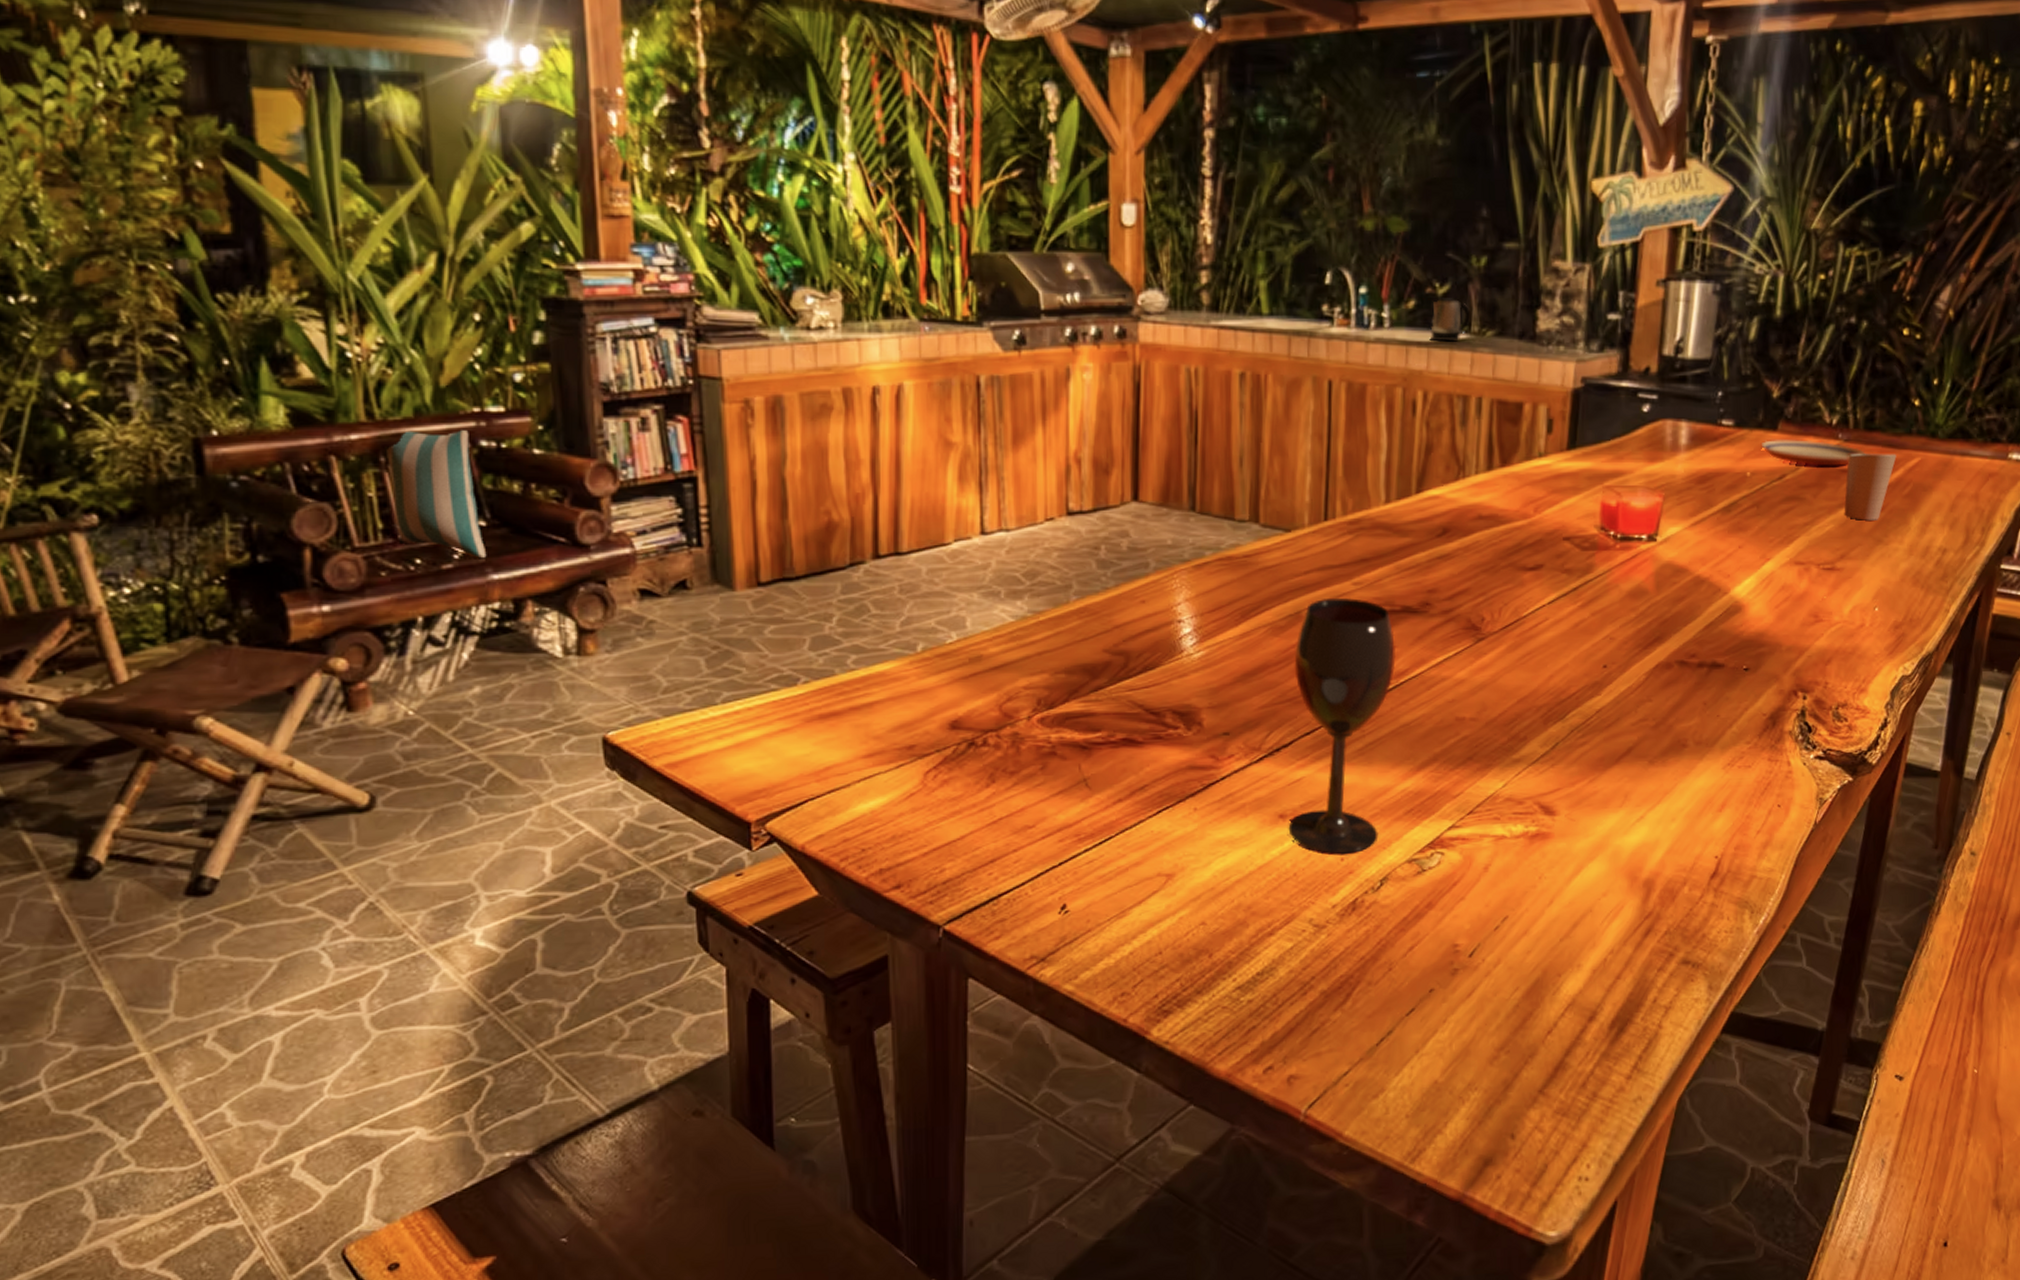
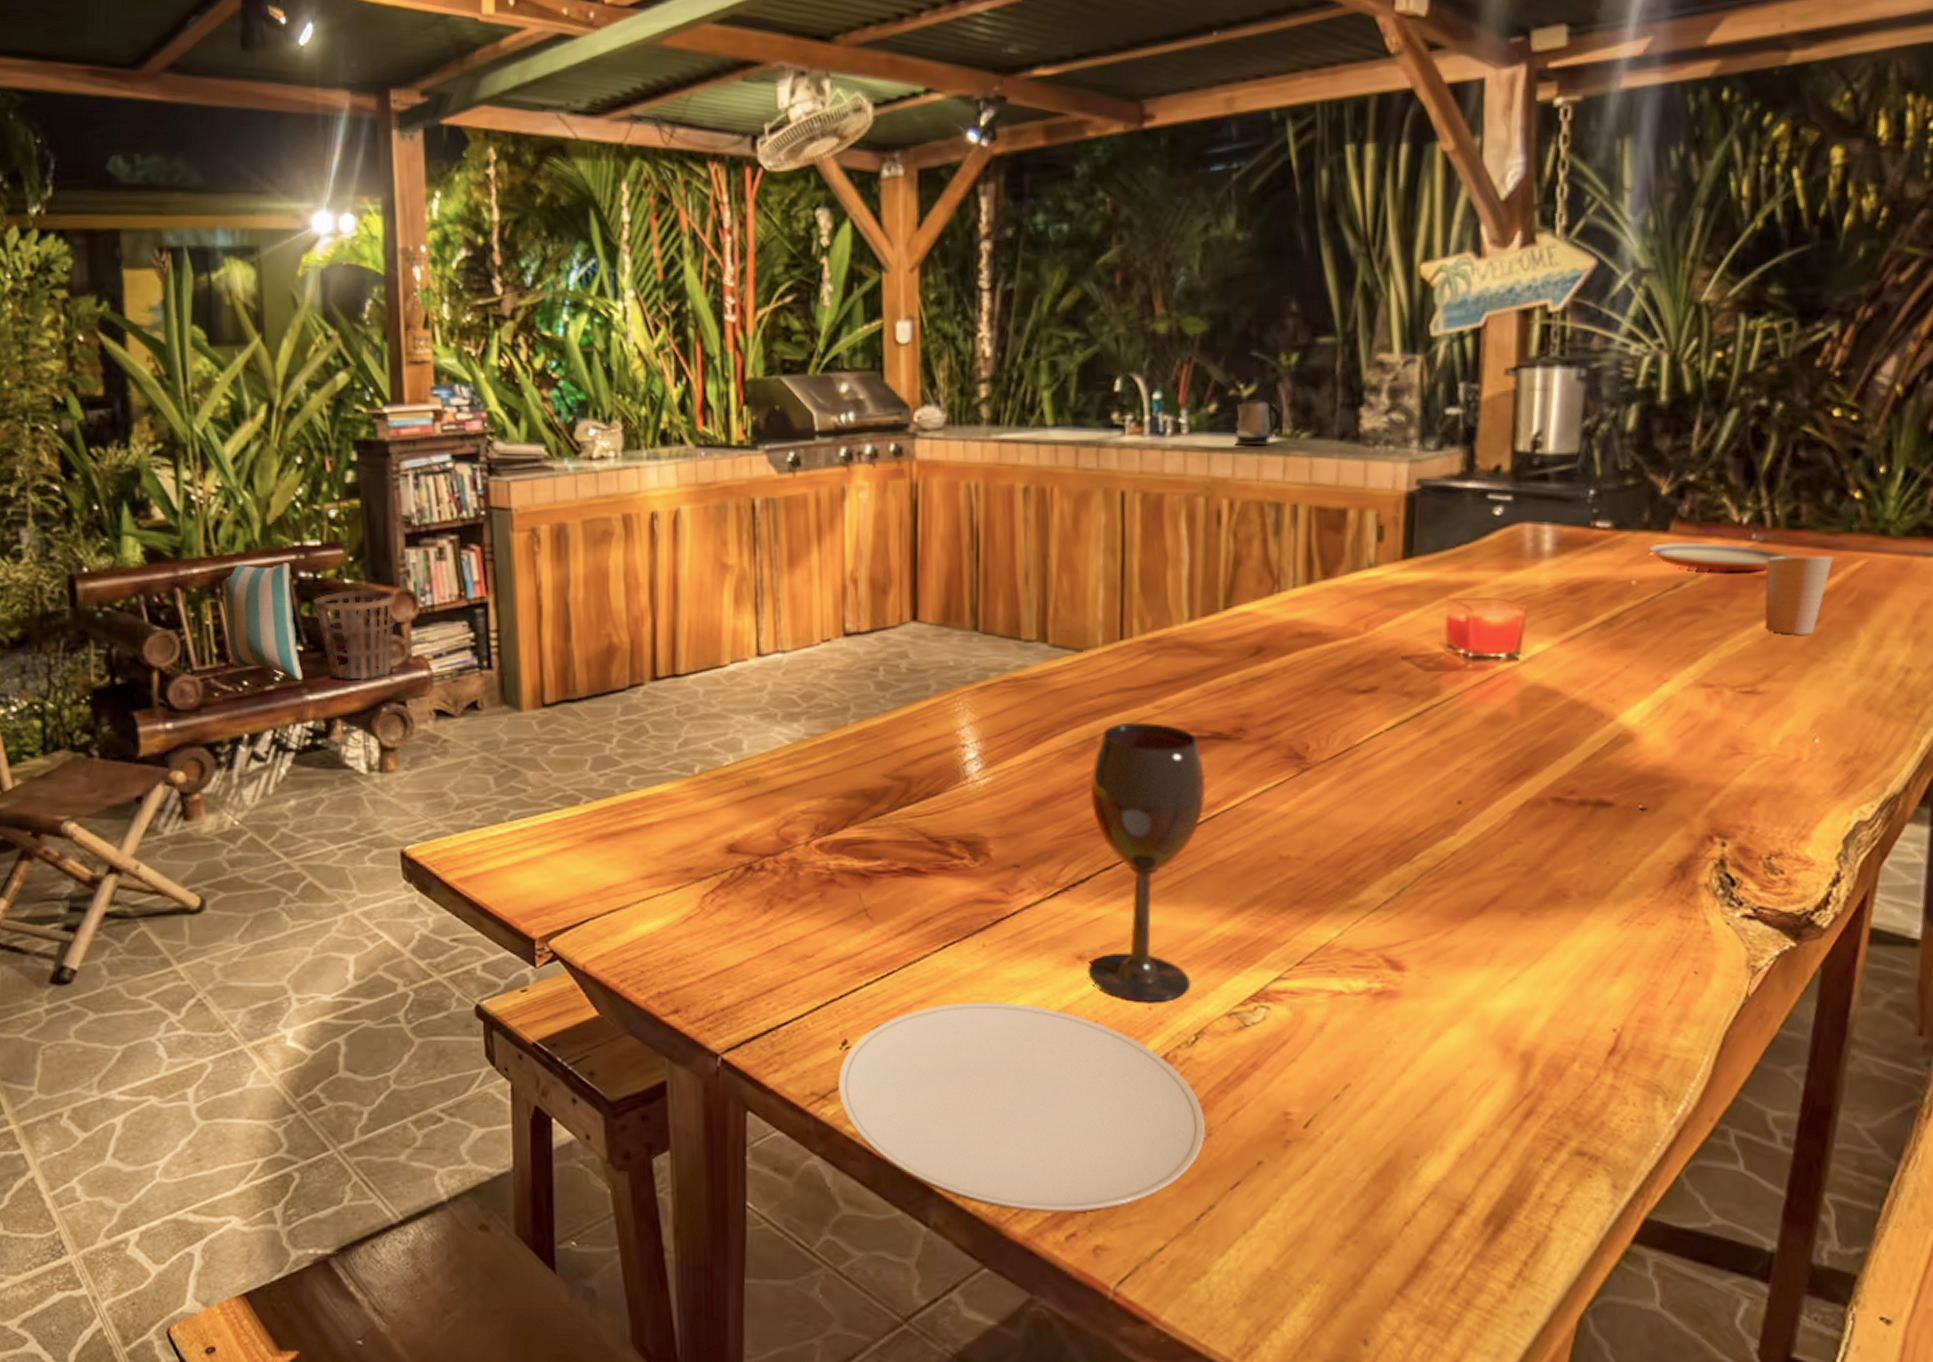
basket: none [497,460,594,558] -> present [313,589,396,680]
plate: none [1057,861,1386,1051] -> present [838,1002,1205,1214]

